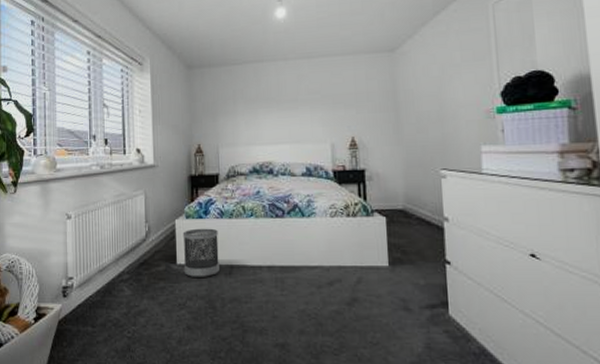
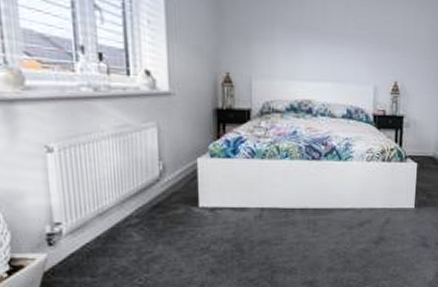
wastebasket: present [182,228,219,277] -> none [206,168,248,220]

